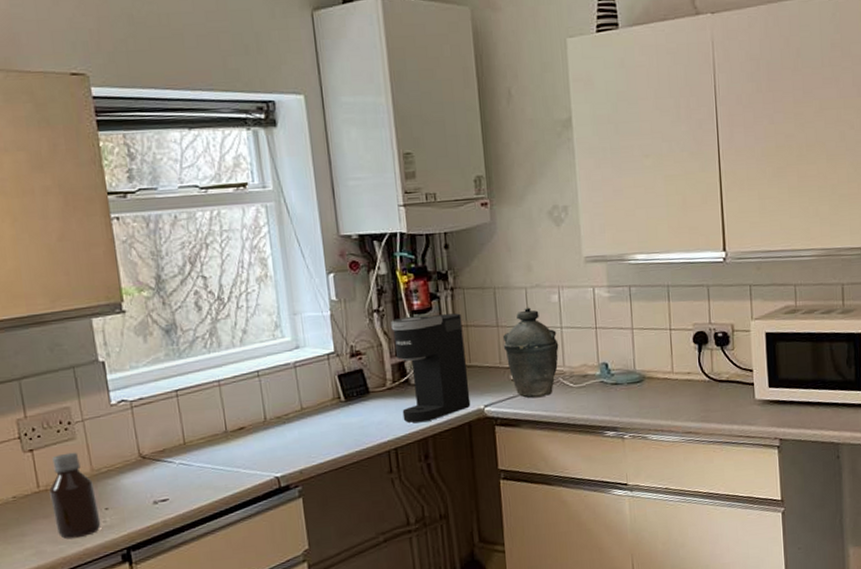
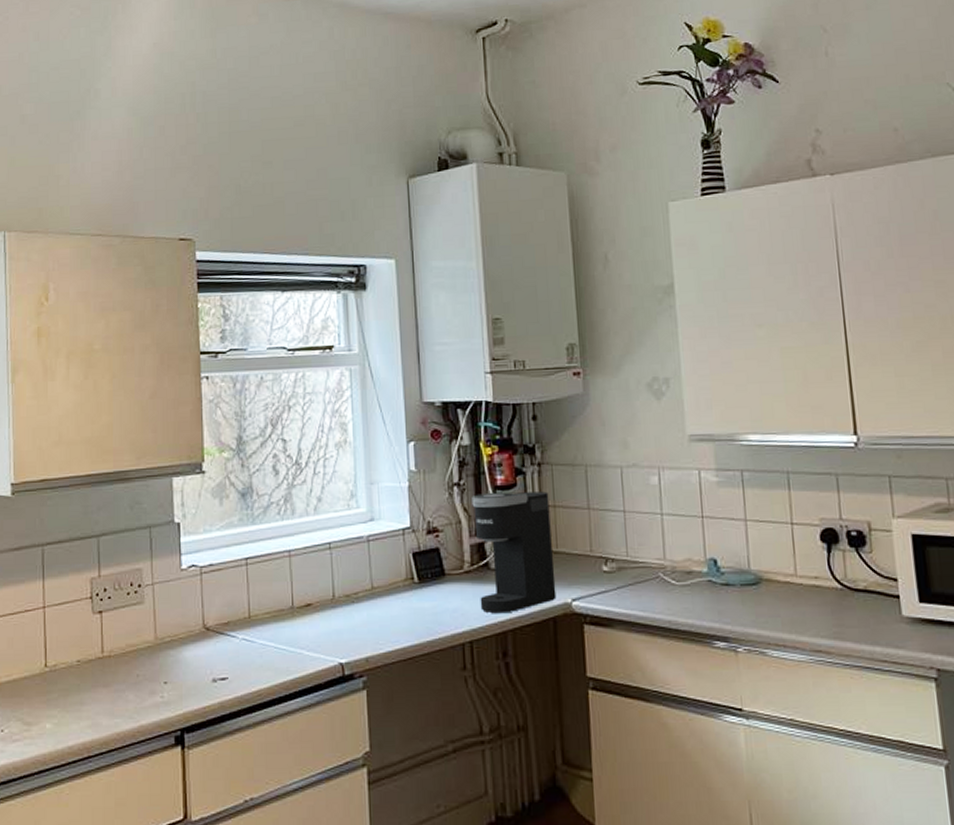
bottle: present [49,452,101,540] -> none [113,617,158,713]
kettle: present [502,307,559,398] -> none [594,489,659,595]

